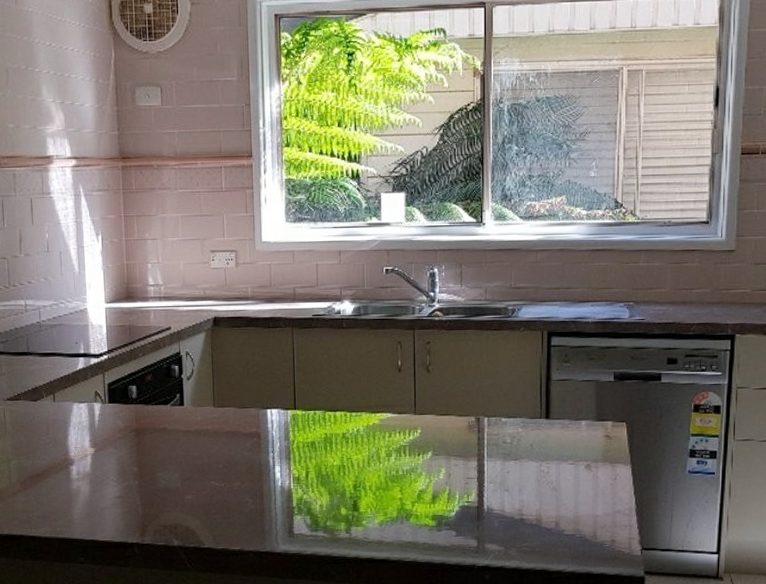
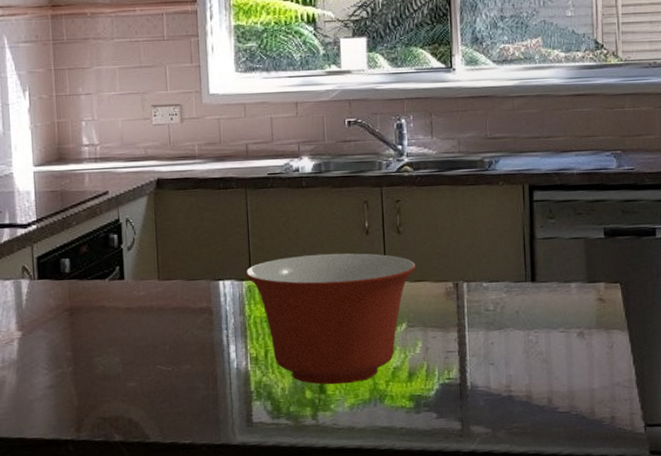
mixing bowl: none [290,388,443,504] -> present [245,253,417,385]

